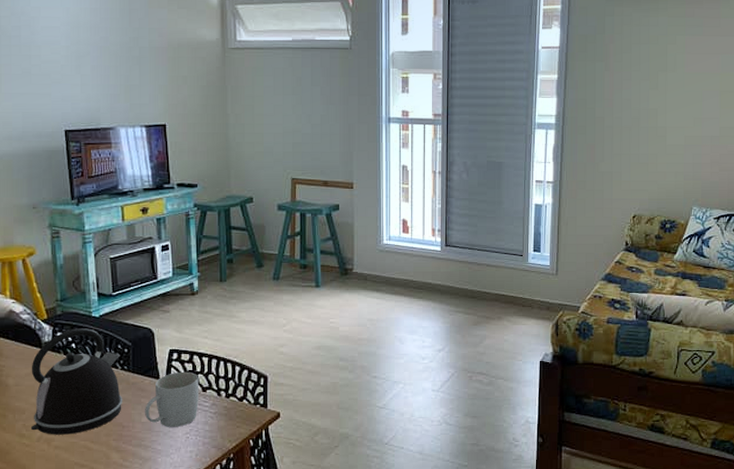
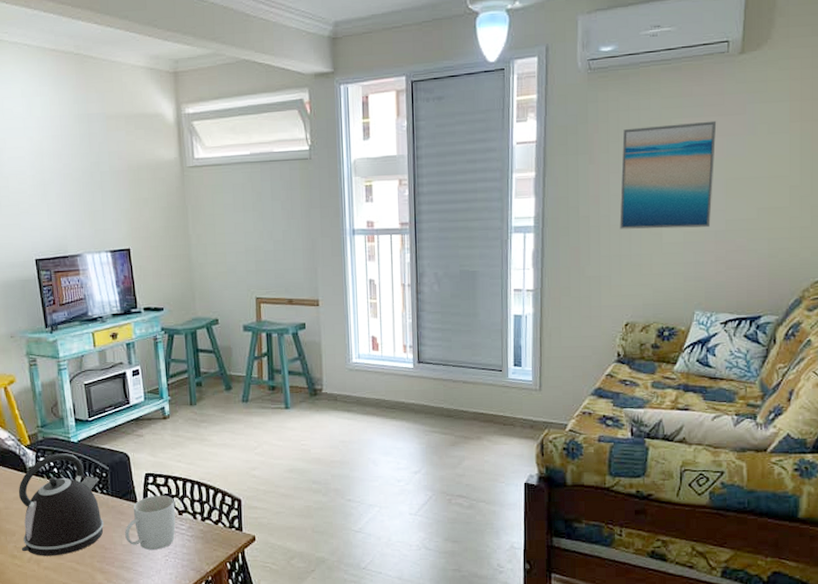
wall art: none [630,40,714,133] -> present [619,120,717,229]

